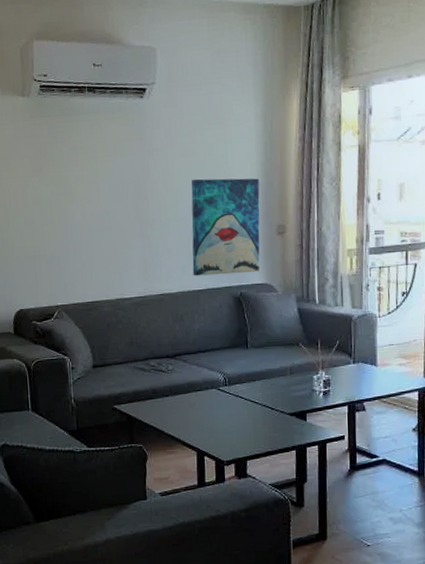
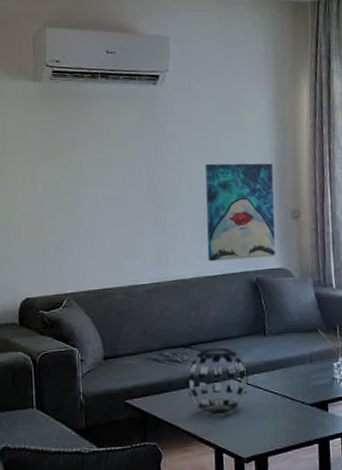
decorative ball: none [171,358,230,420] -> present [186,347,249,414]

